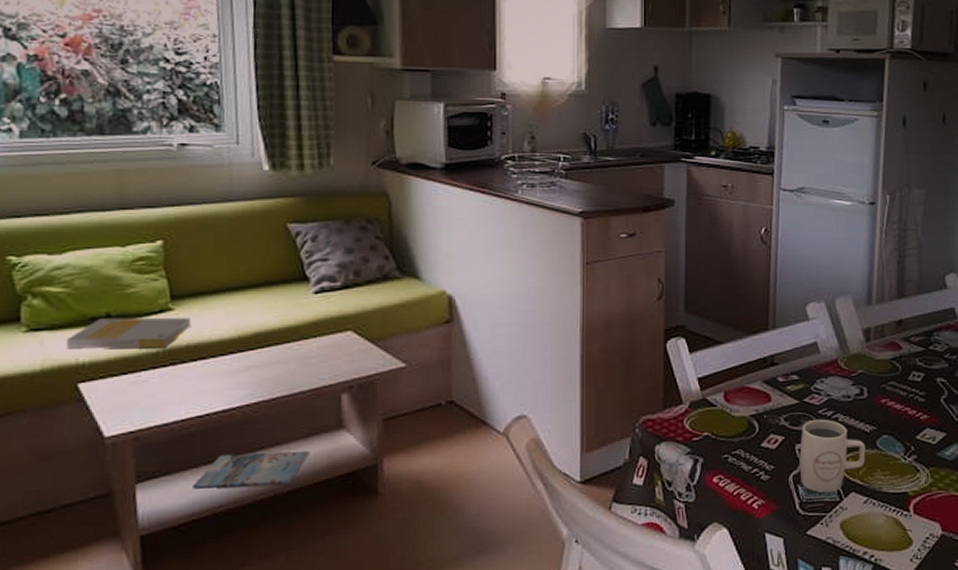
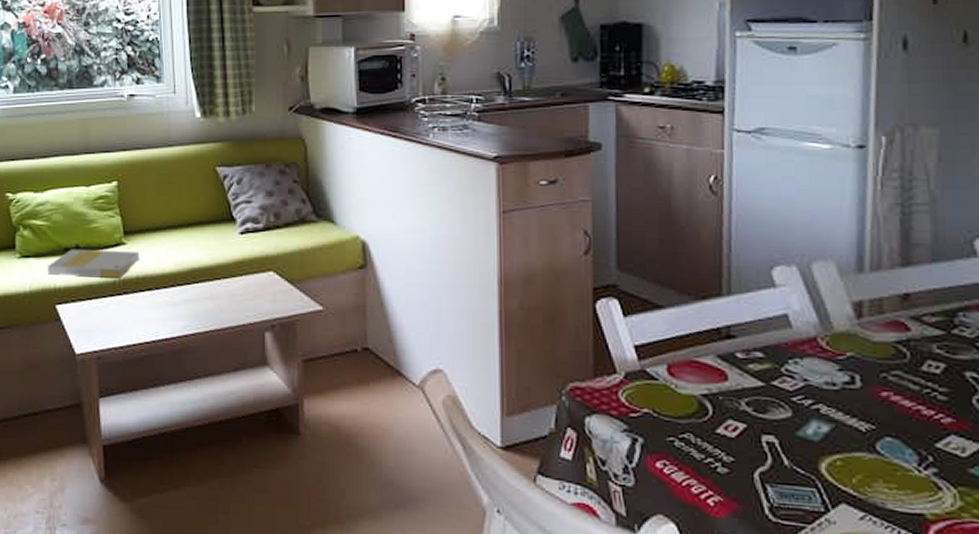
magazine: present [193,451,309,489] -> none [143,379,238,414]
mug: present [799,418,866,494] -> none [767,407,861,501]

